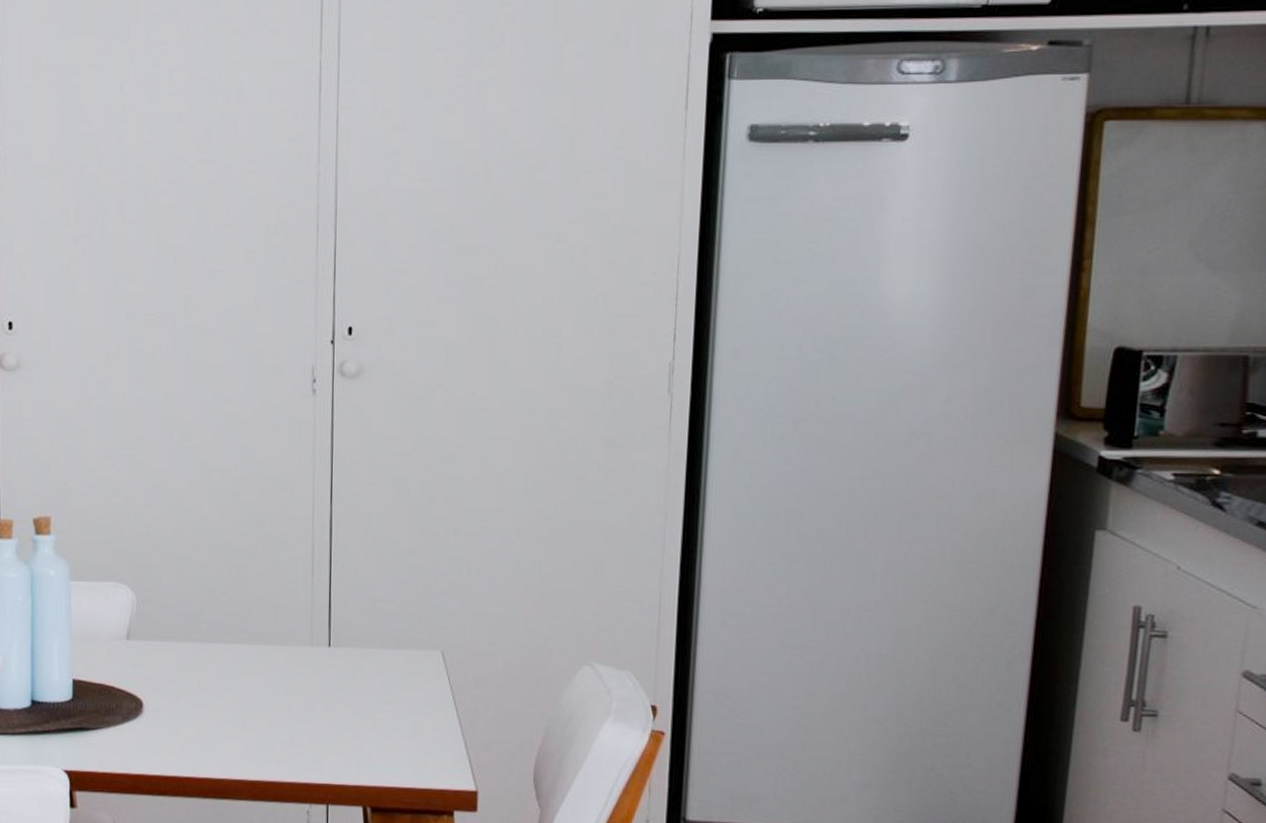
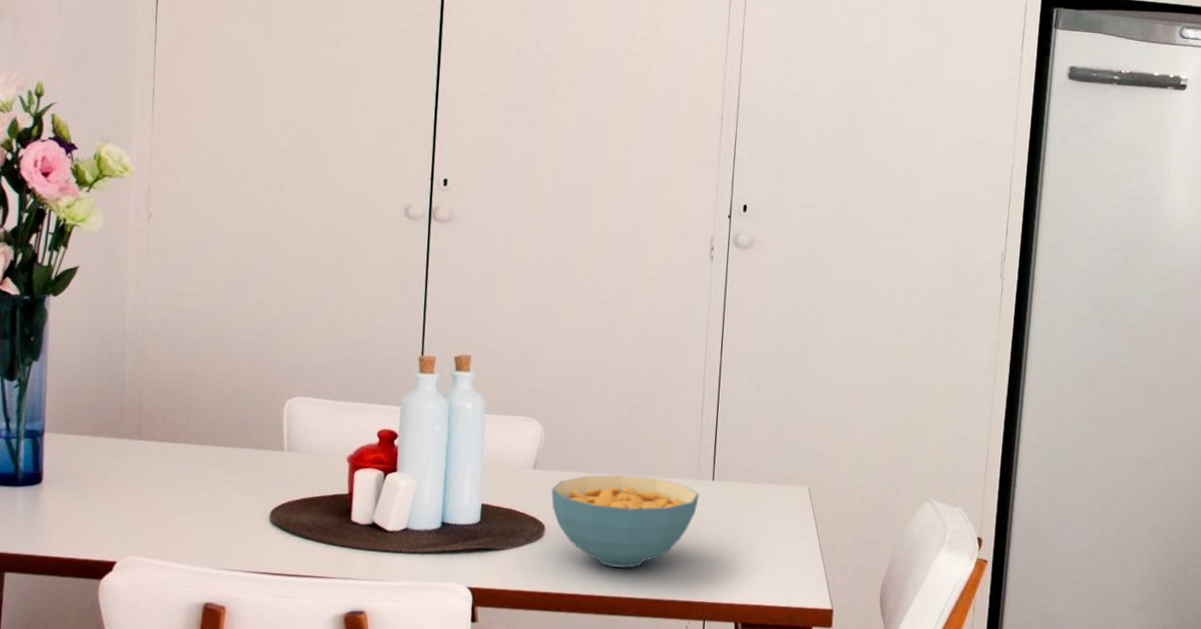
cereal bowl: none [148,644,314,747] -> present [551,475,699,568]

